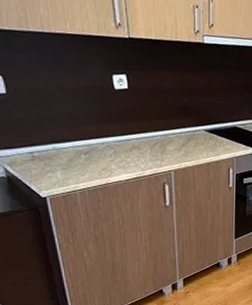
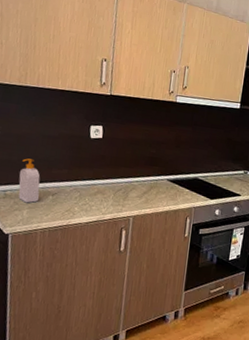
soap bottle: none [44,116,72,164] -> present [18,158,41,203]

